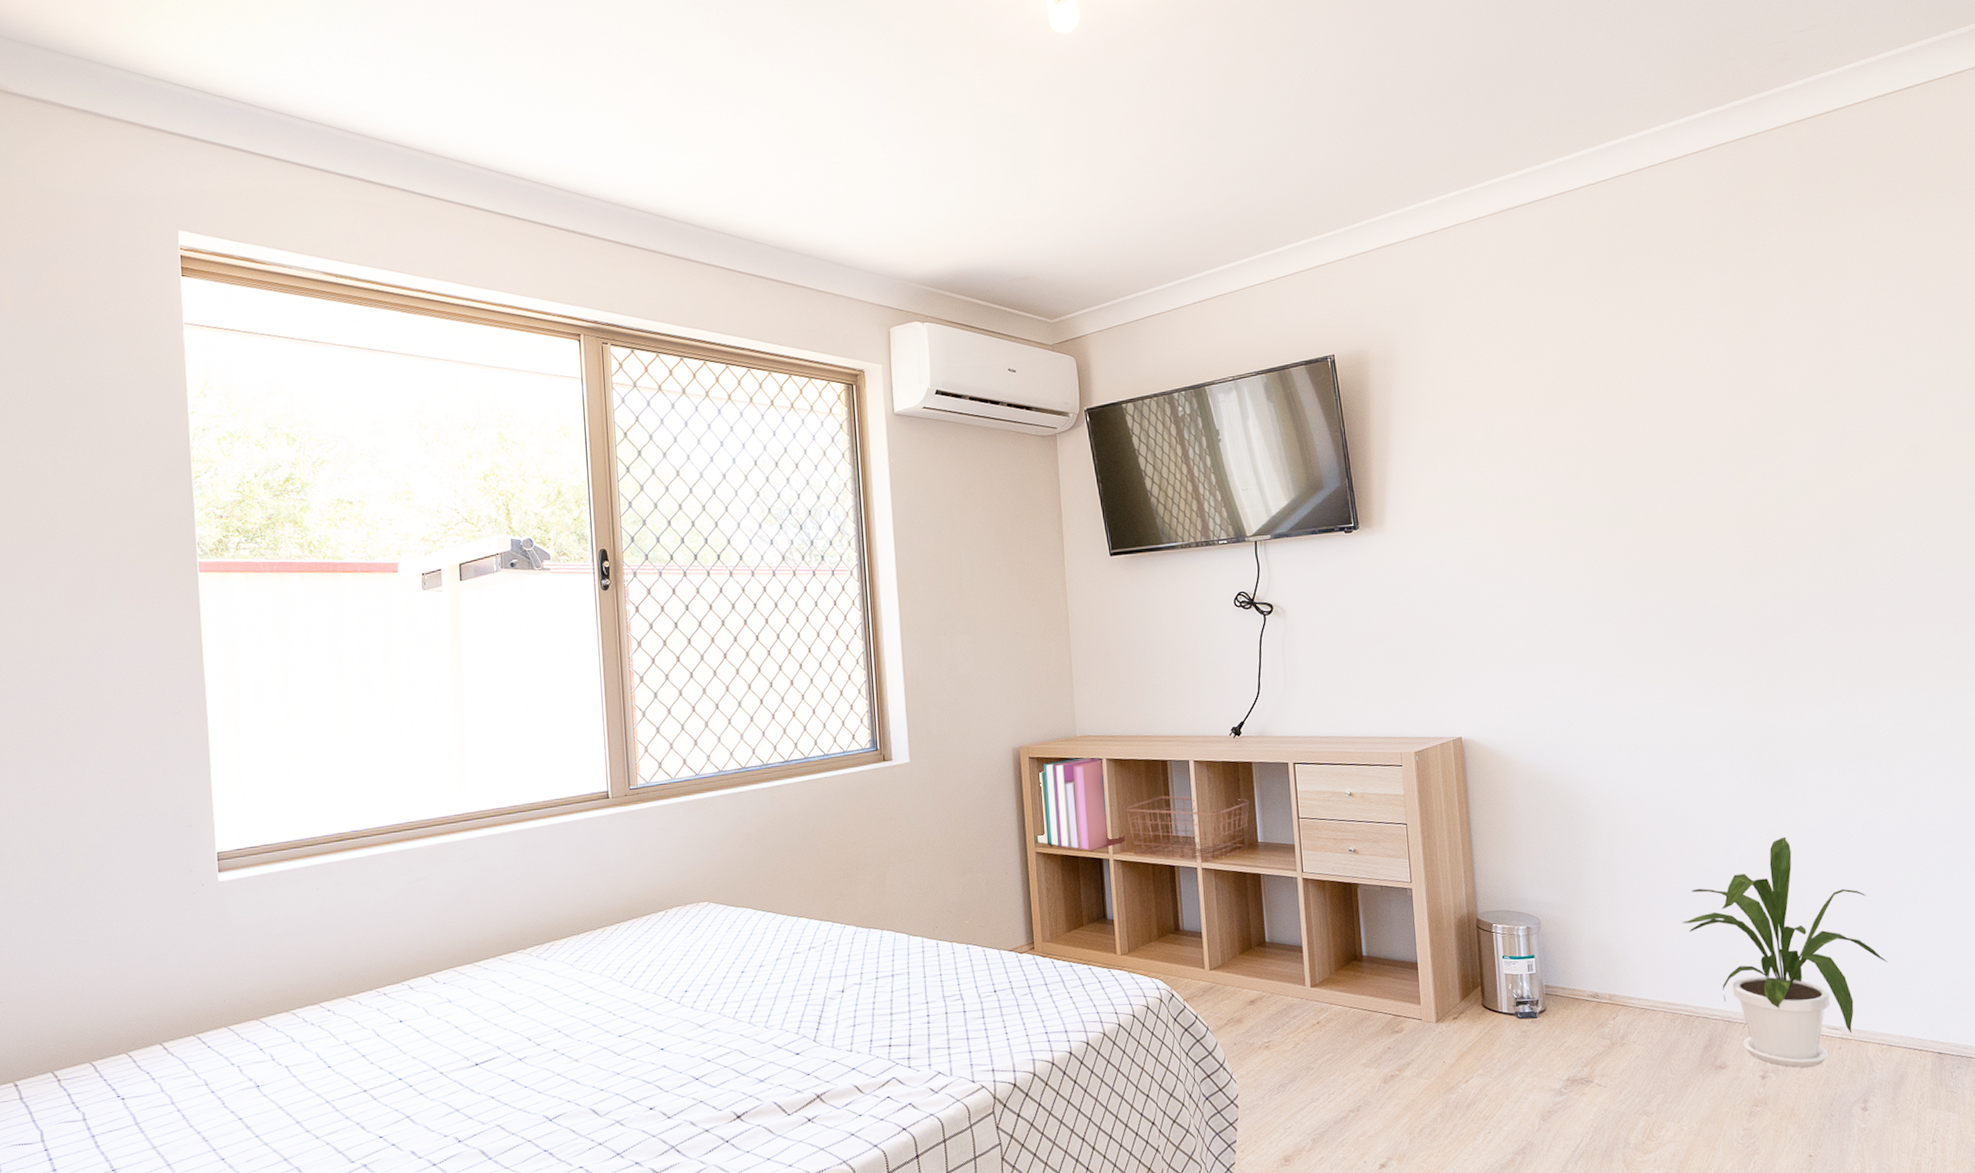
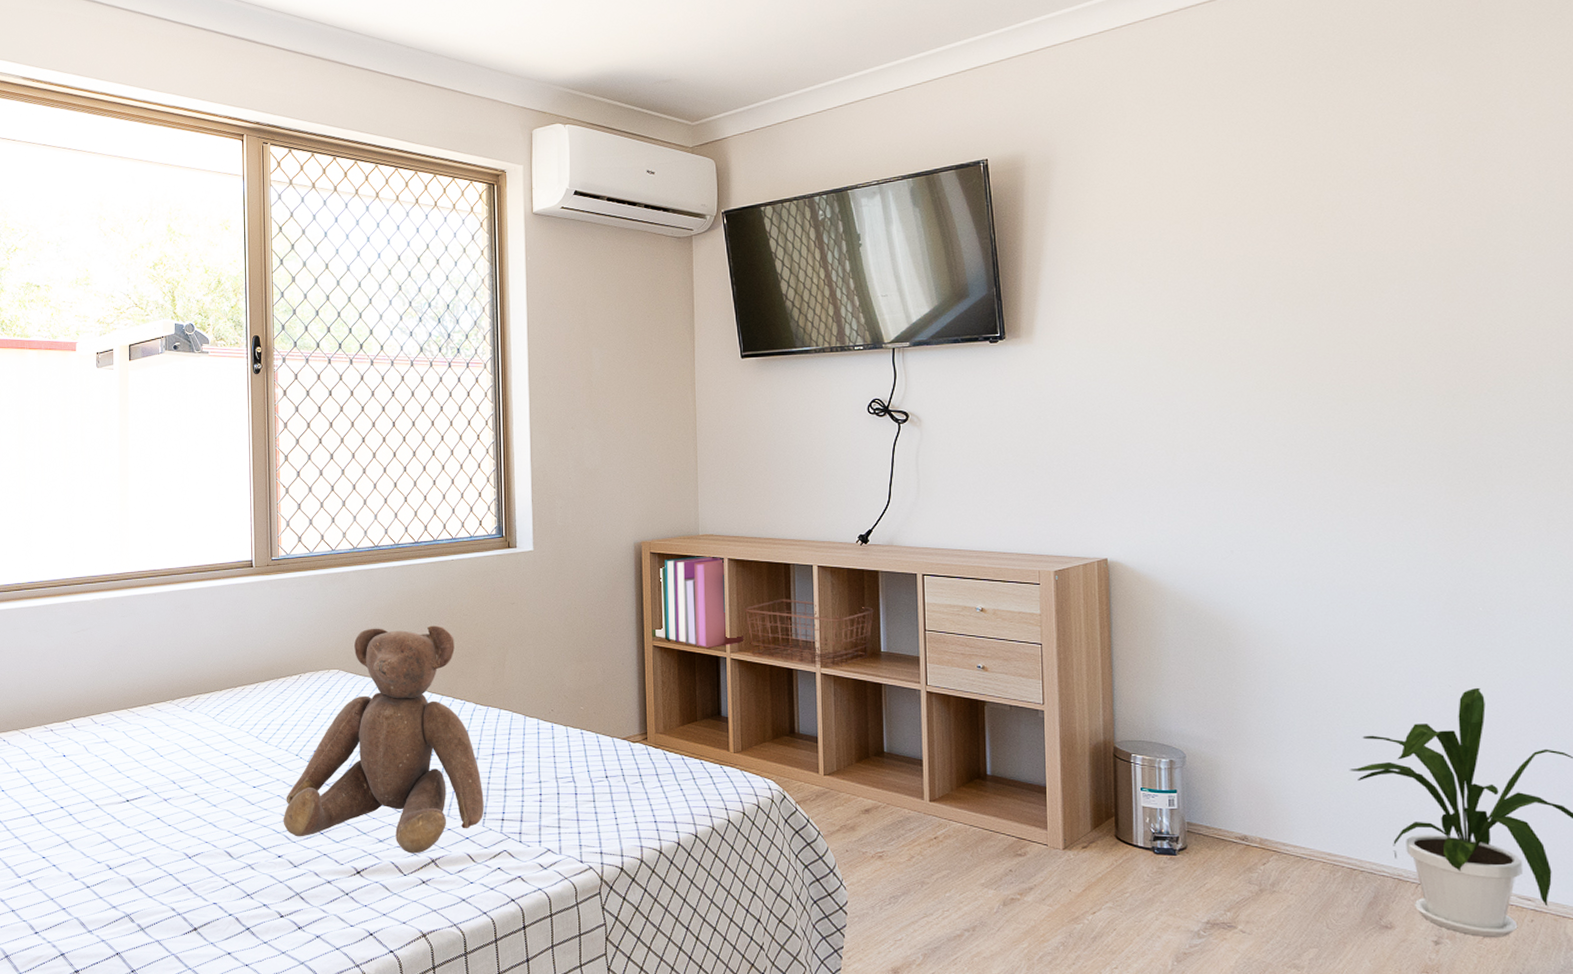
teddy bear: none [653,847,870,1091] -> present [283,625,484,854]

